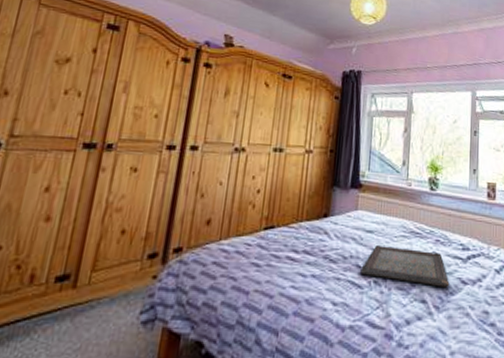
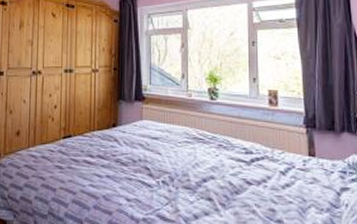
serving tray: present [360,244,450,288] -> none [149,149,234,187]

